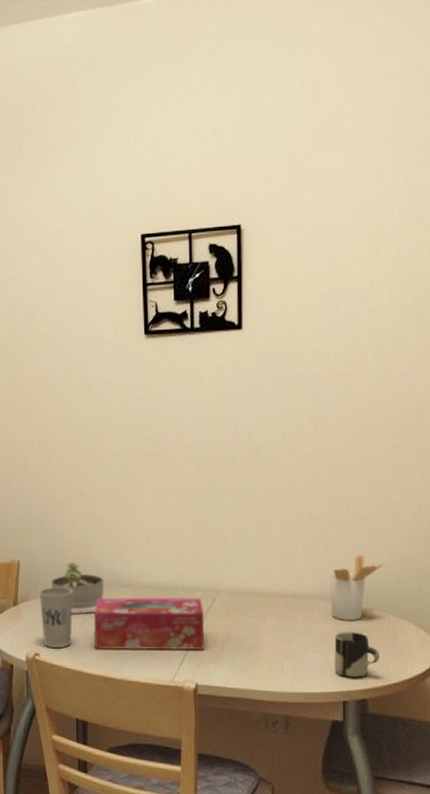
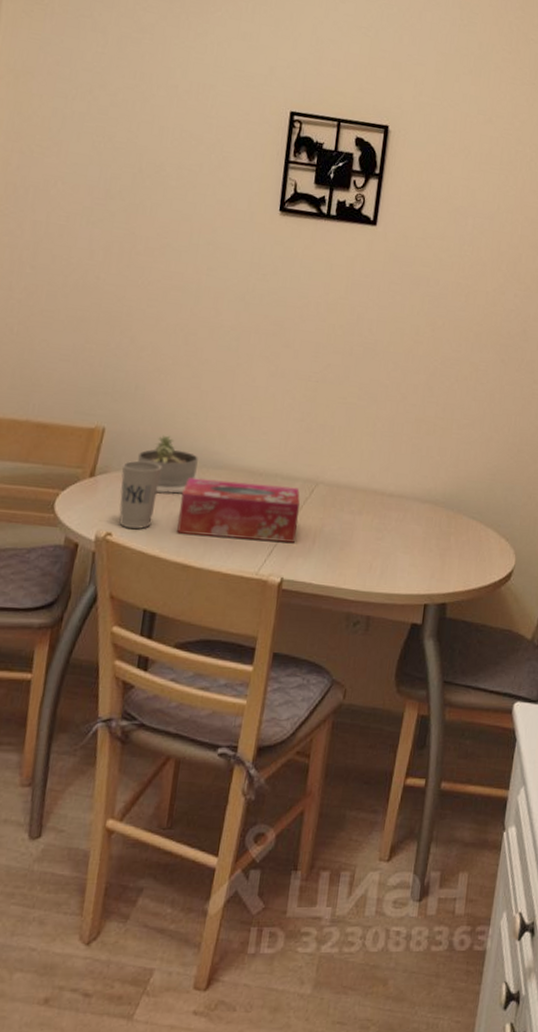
utensil holder: present [330,555,383,620] -> none [424,461,477,525]
cup: present [334,632,380,678] -> none [420,535,464,582]

